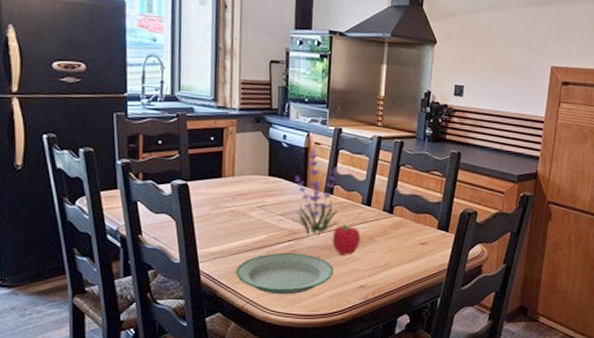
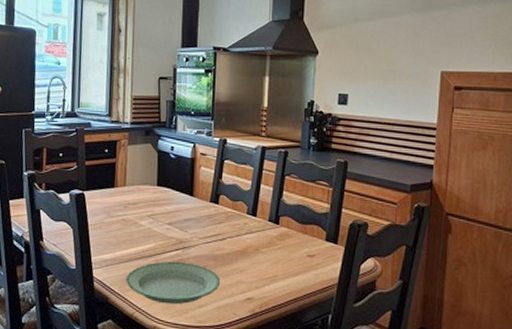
plant: present [292,149,343,236] -> none [179,159,228,245]
fruit: present [332,224,361,255] -> none [218,234,246,266]

